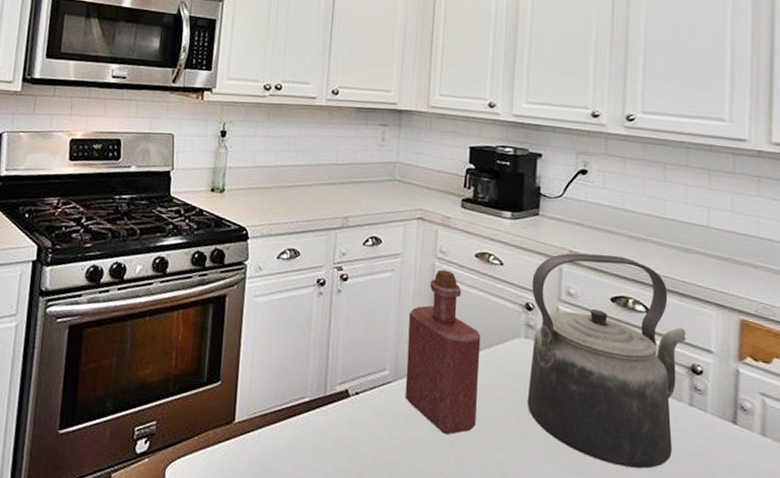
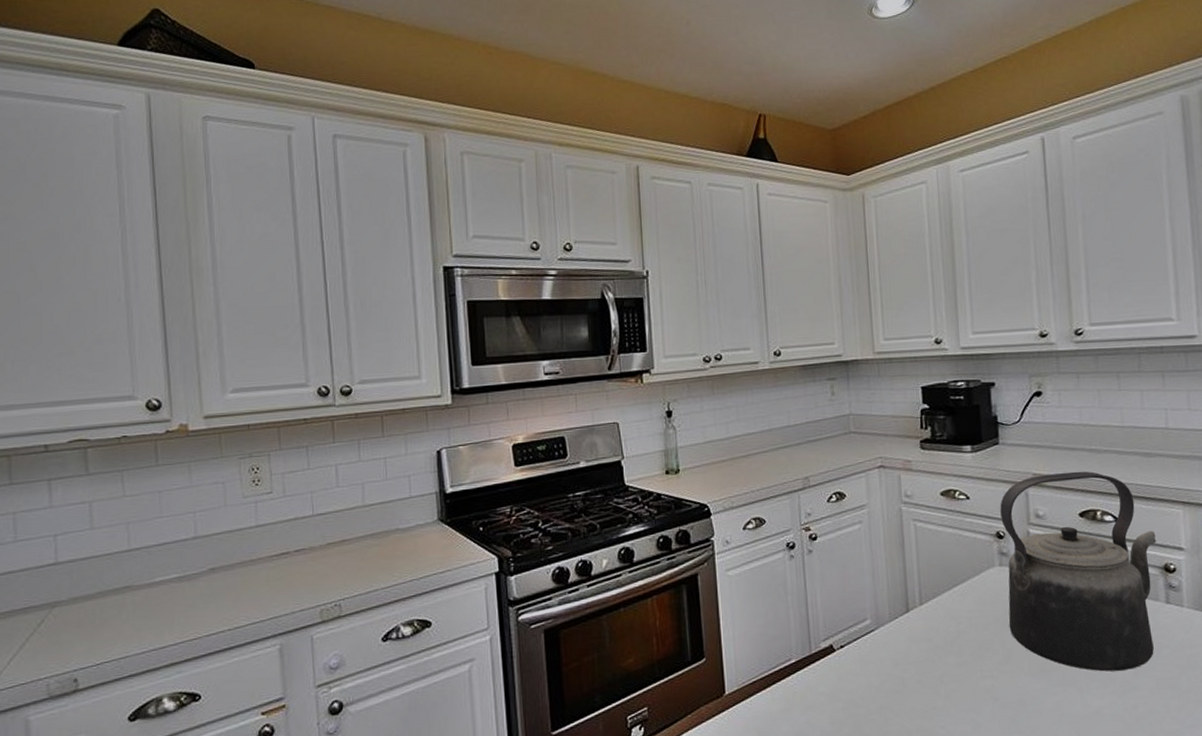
bottle: present [405,269,481,435] -> none [883,513,962,671]

